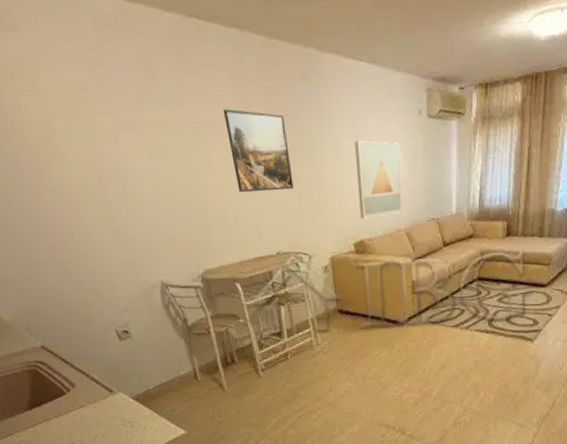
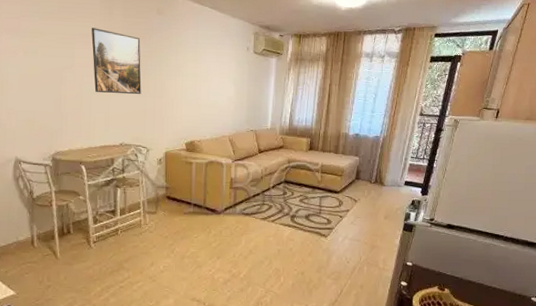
wall art: present [354,140,403,219] -> none [193,64,231,124]

